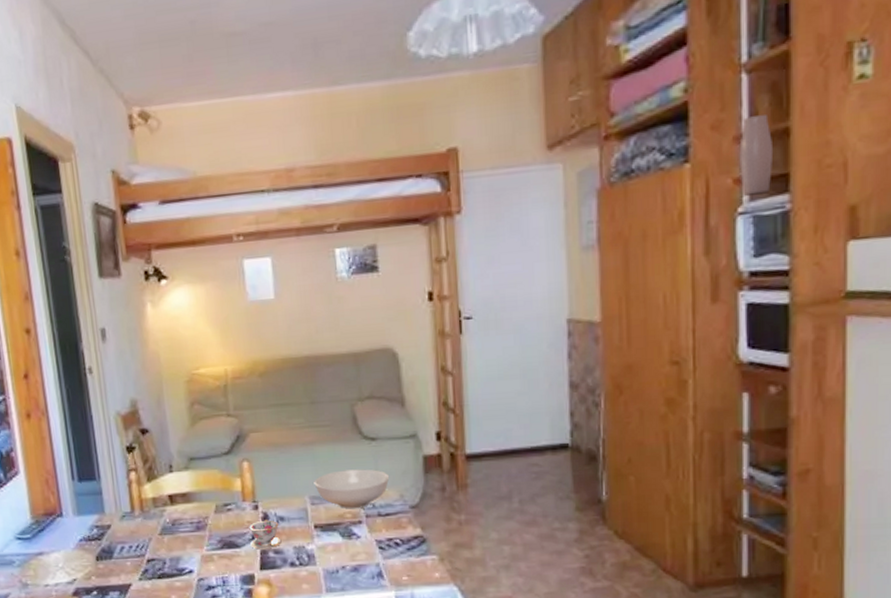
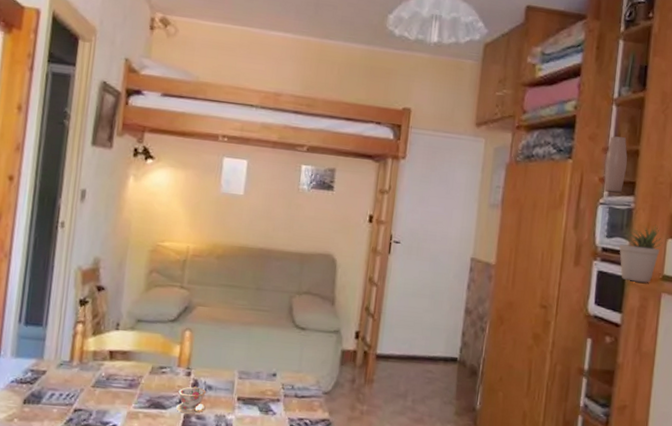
bowl: present [314,469,390,508] -> none [245,351,311,387]
potted plant: none [775,225,841,309] -> present [619,224,663,283]

